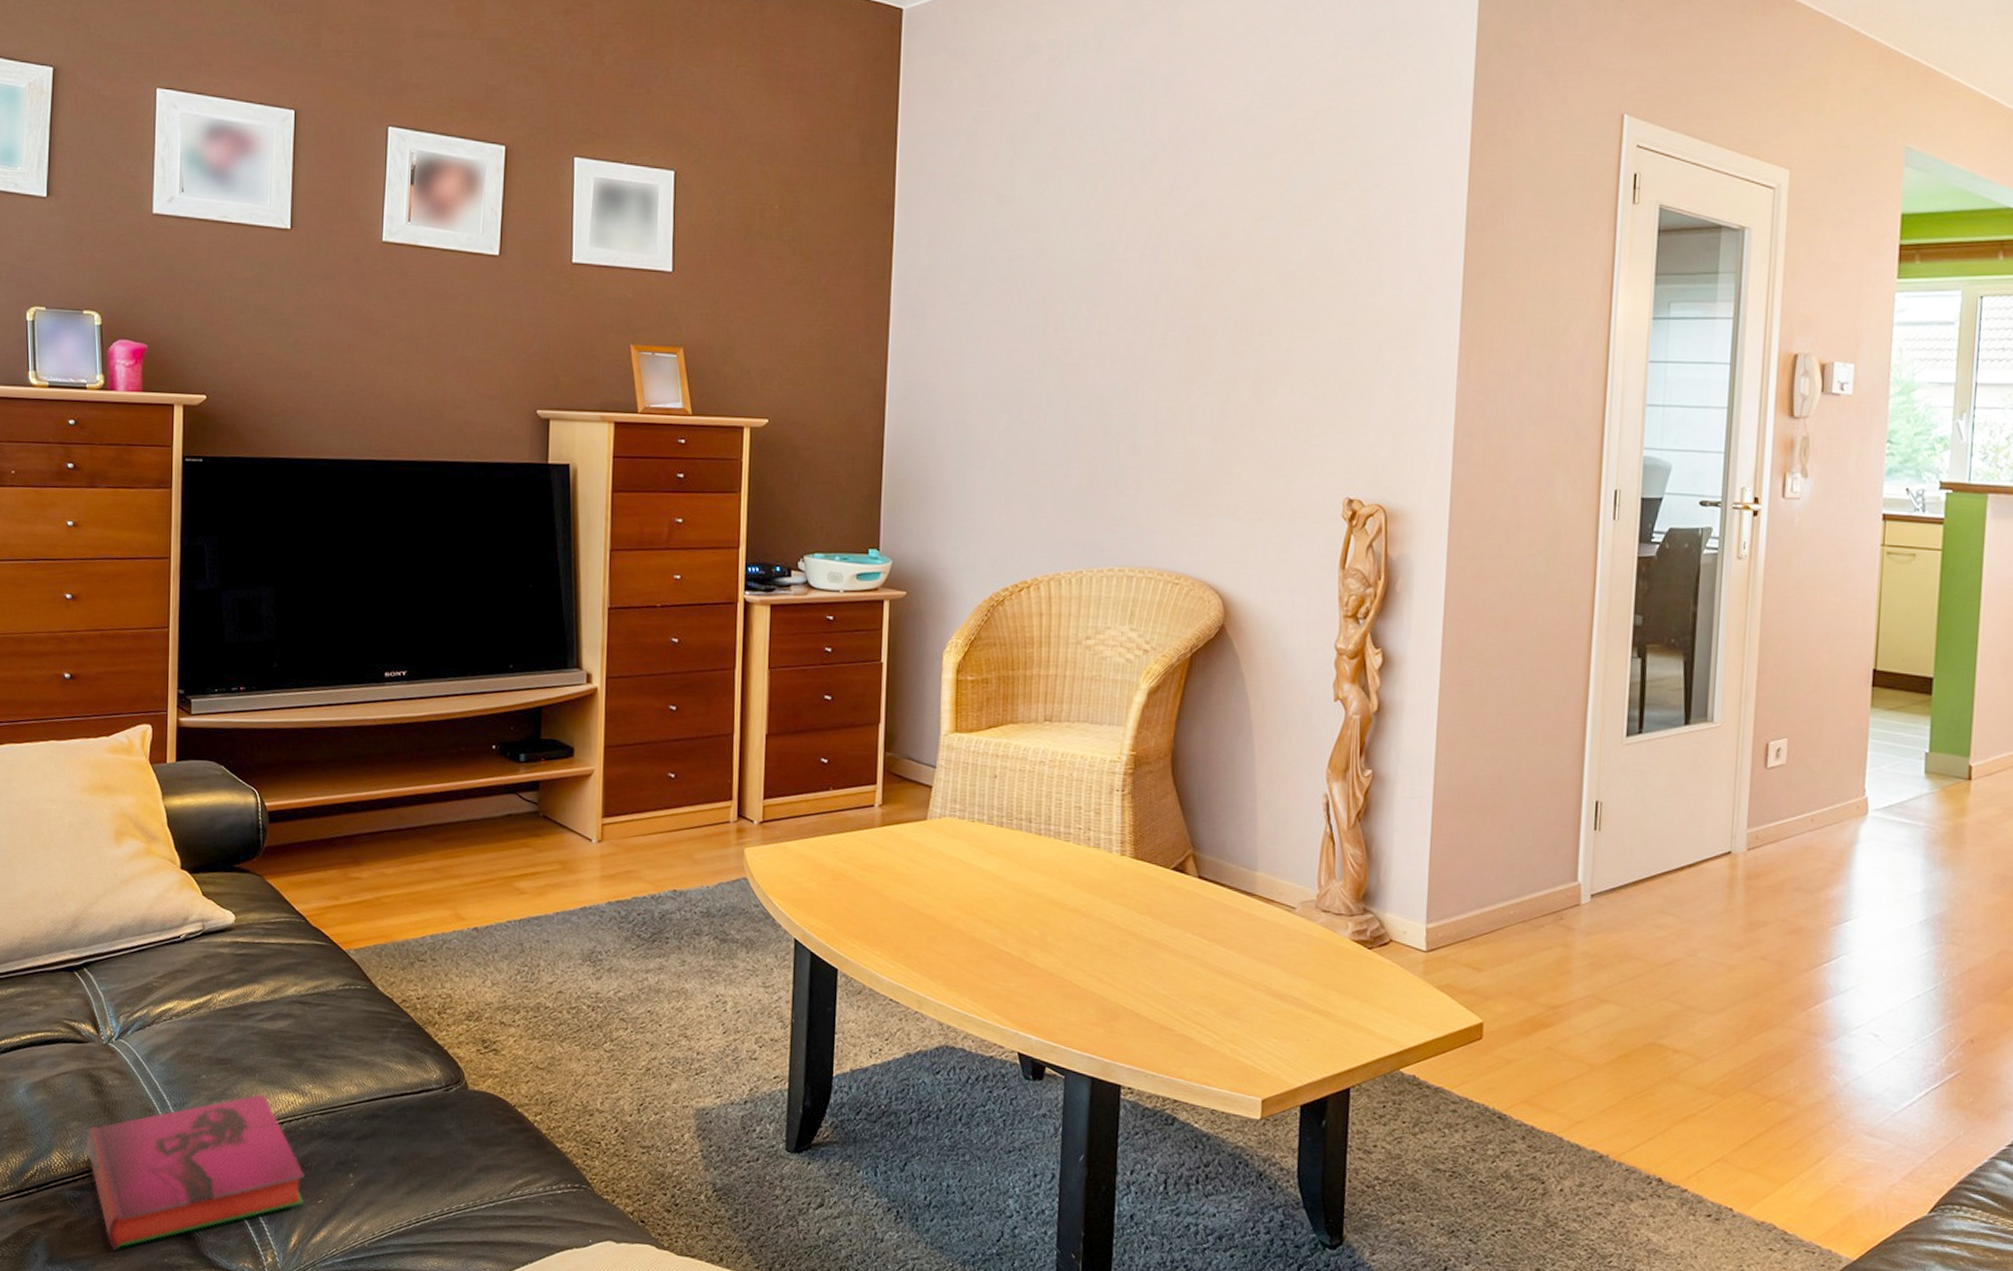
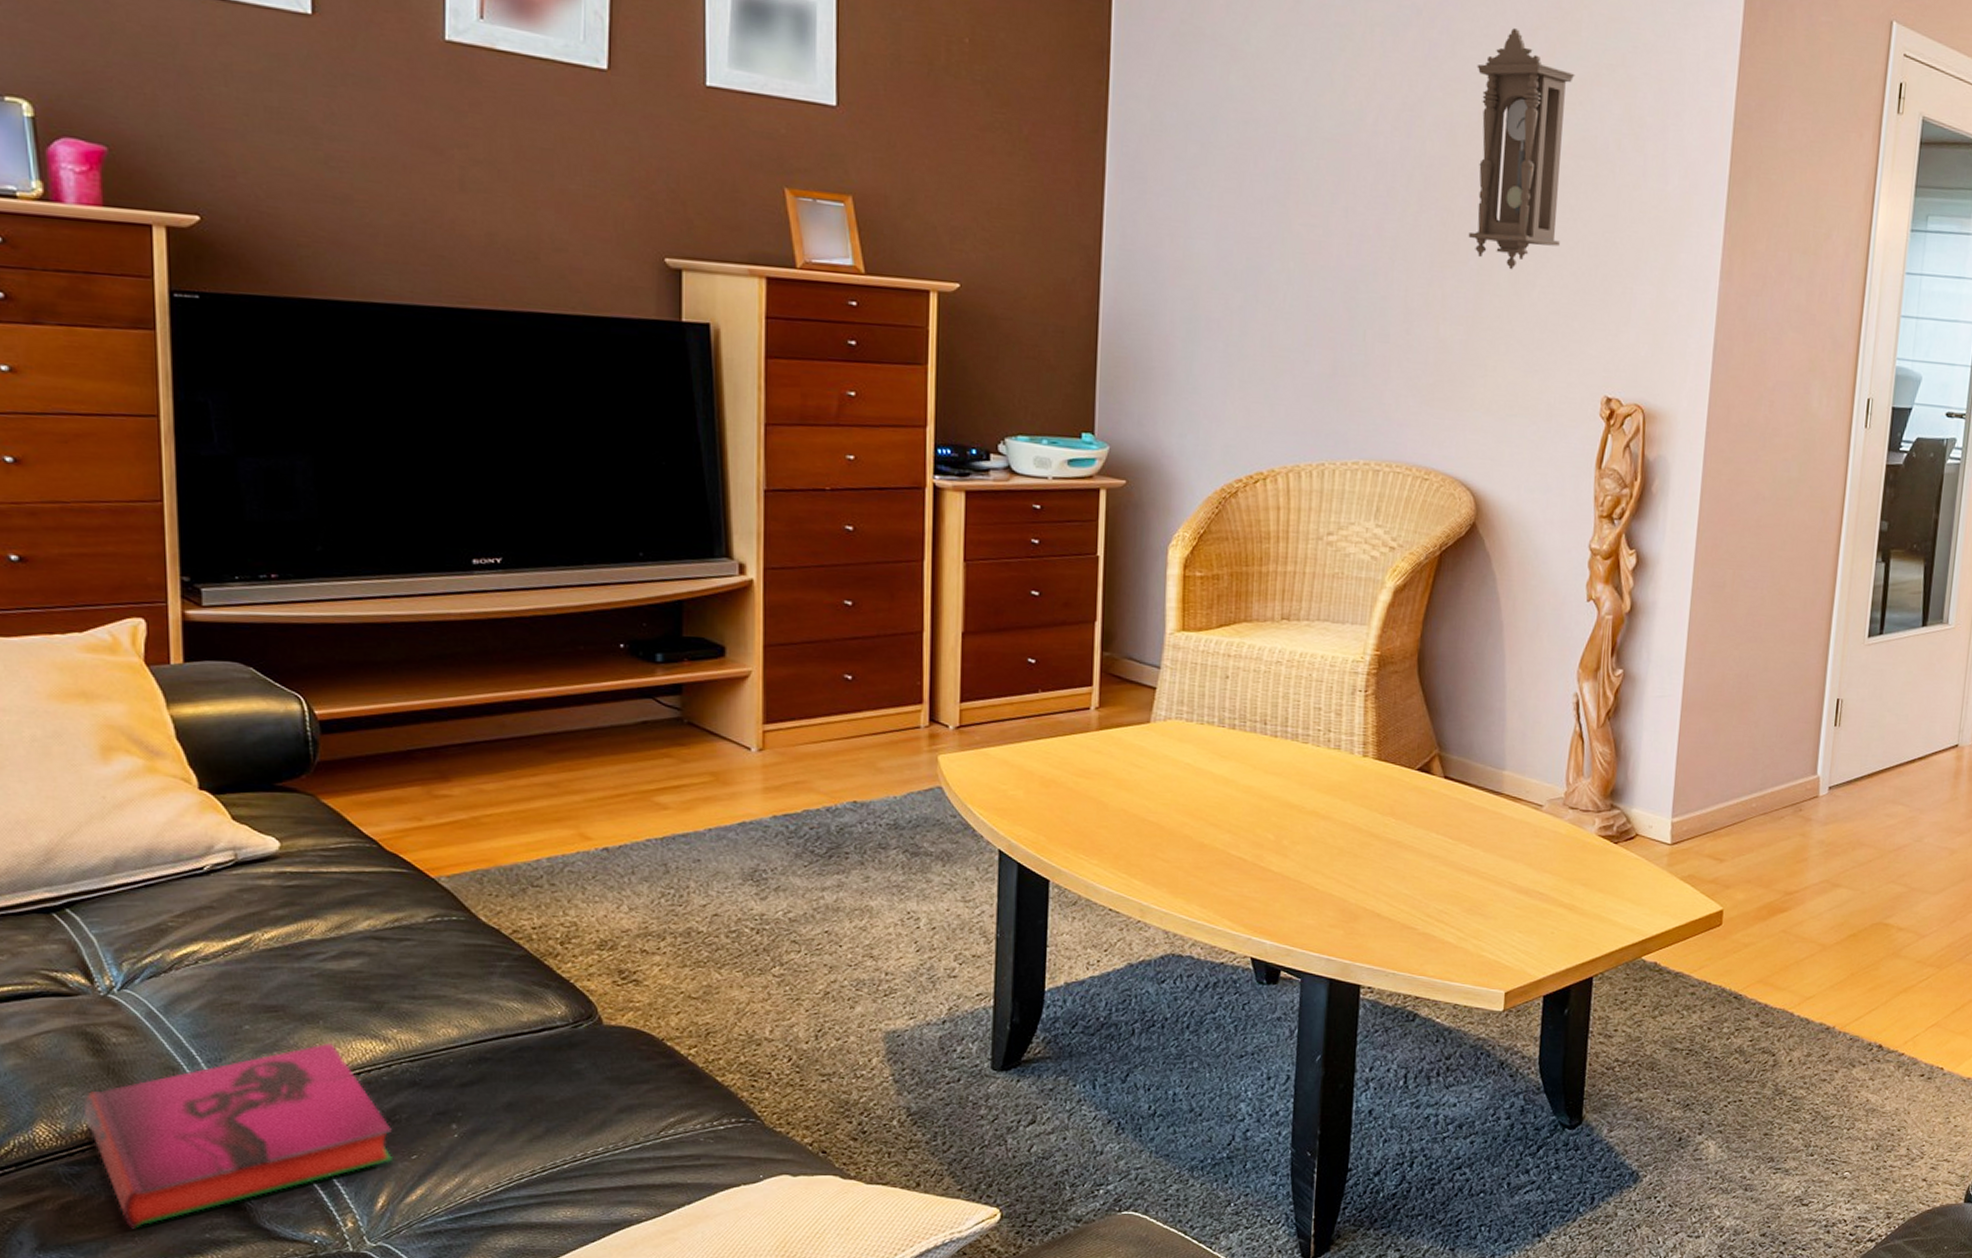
pendulum clock: none [1212,154,1310,381] -> present [1468,28,1575,270]

